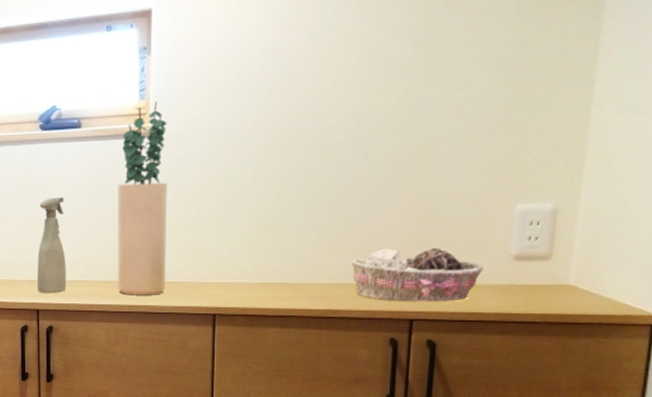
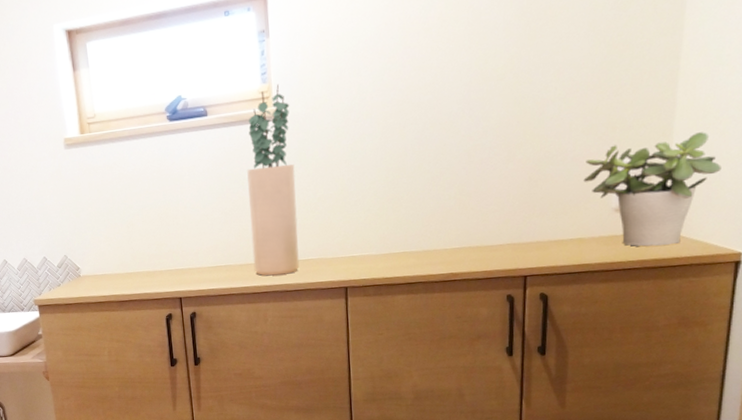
spray bottle: present [37,197,67,294] -> none [173,186,206,282]
decorative basket: present [352,248,484,302] -> none [470,207,589,261]
potted plant: none [480,183,636,301] -> present [583,132,721,247]

